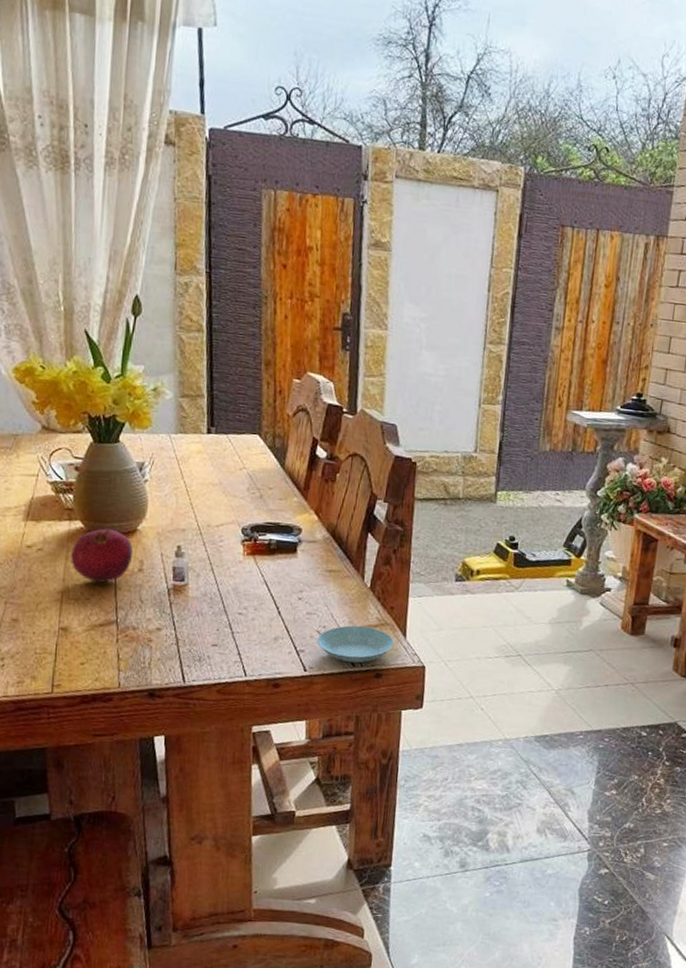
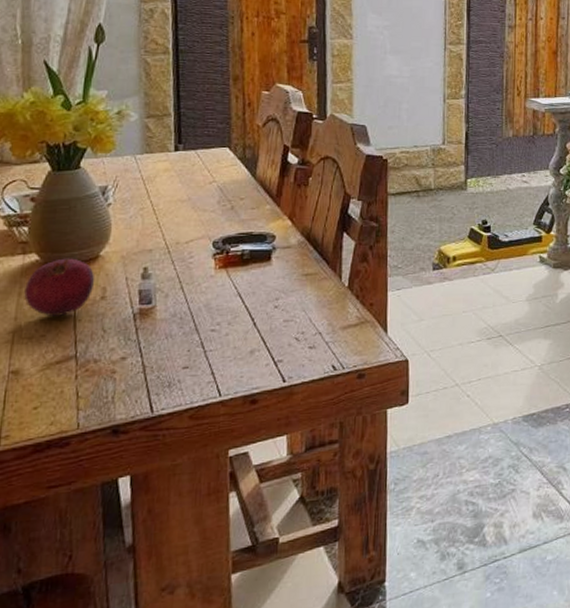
saucer: present [316,625,394,664] -> none [295,327,375,367]

